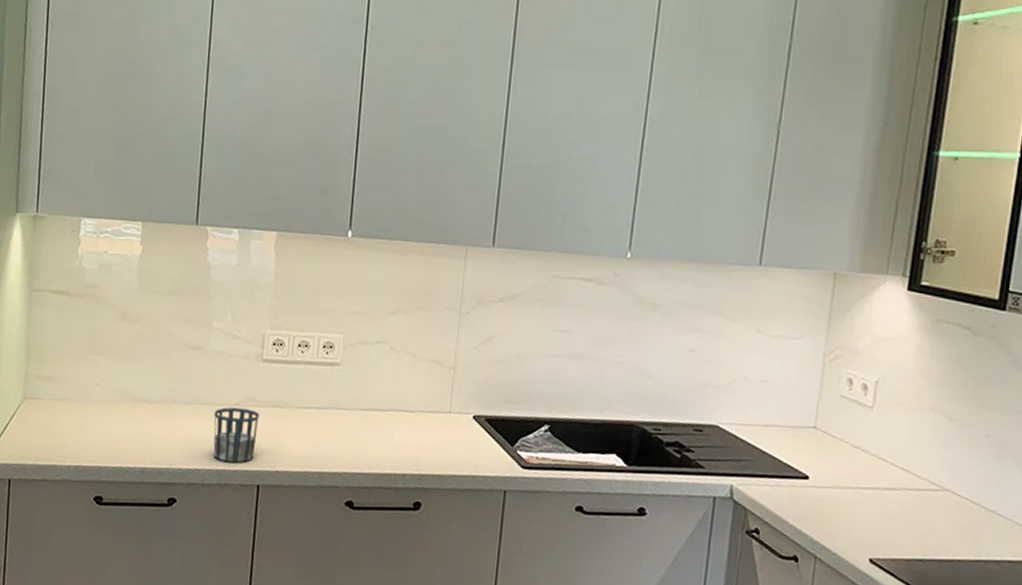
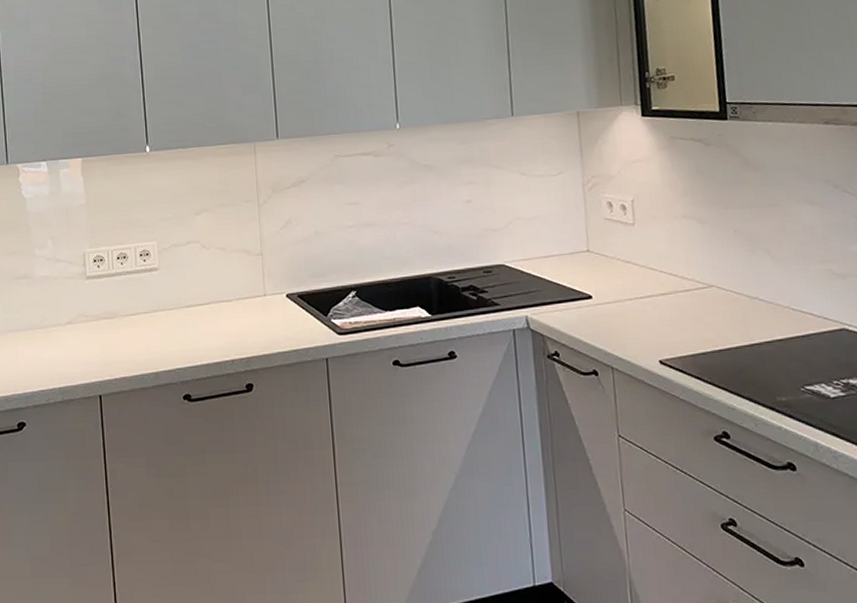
cup: present [213,407,260,463] -> none [49,325,92,378]

